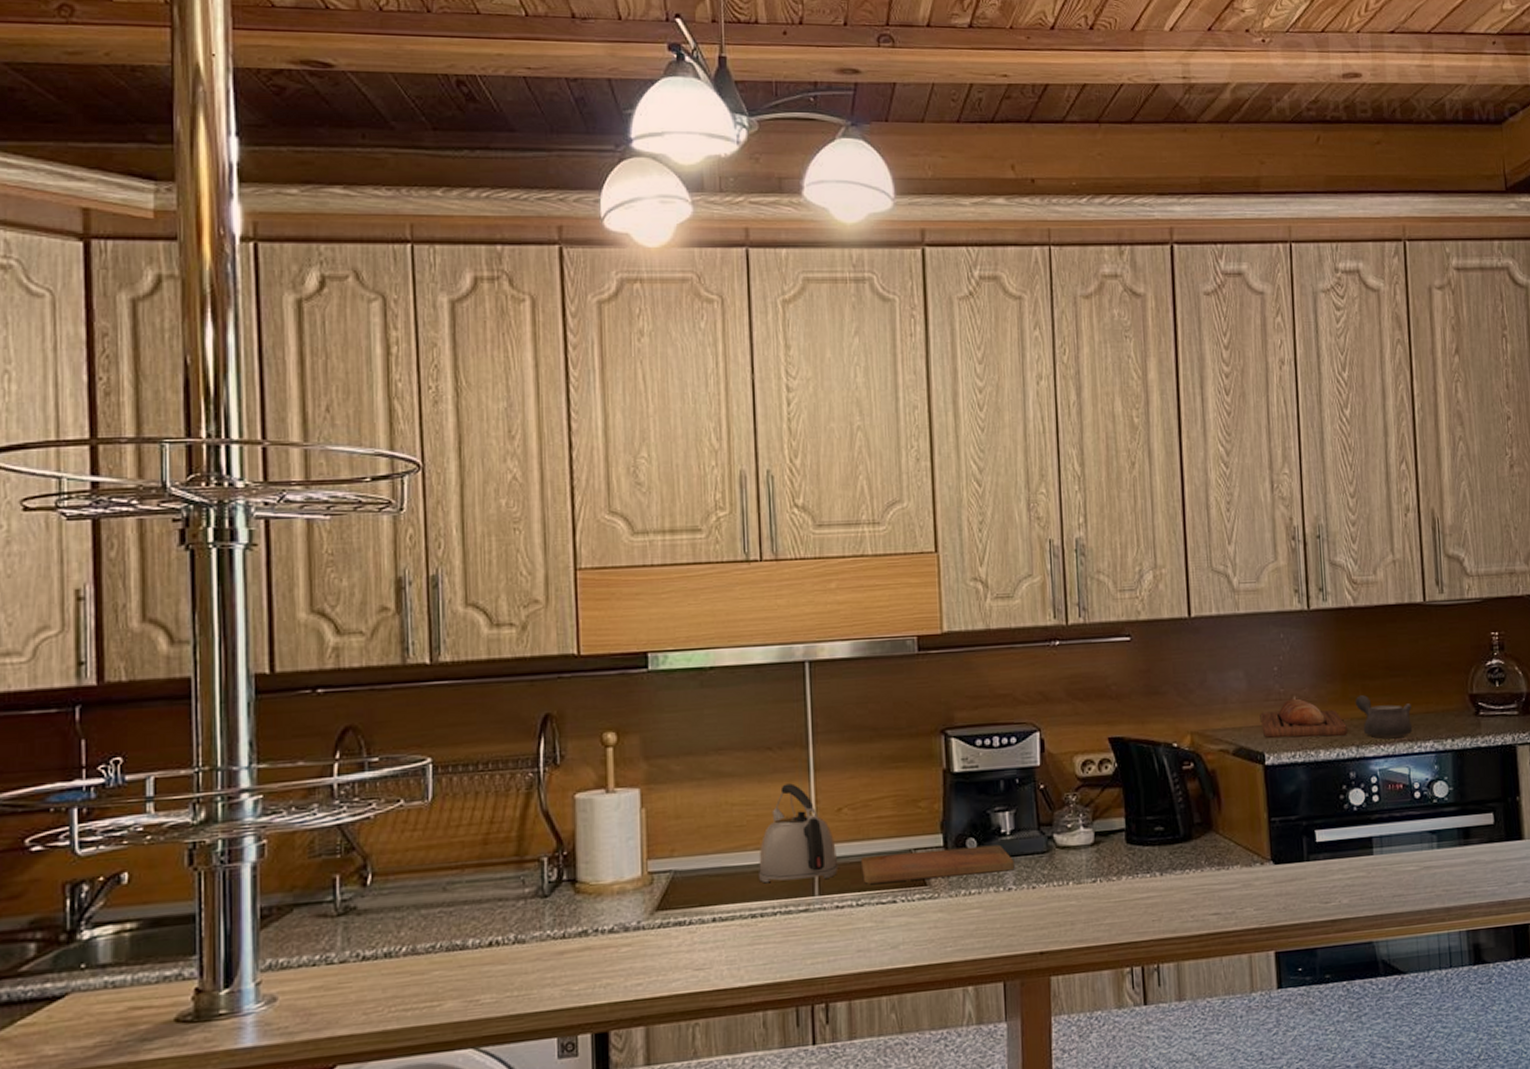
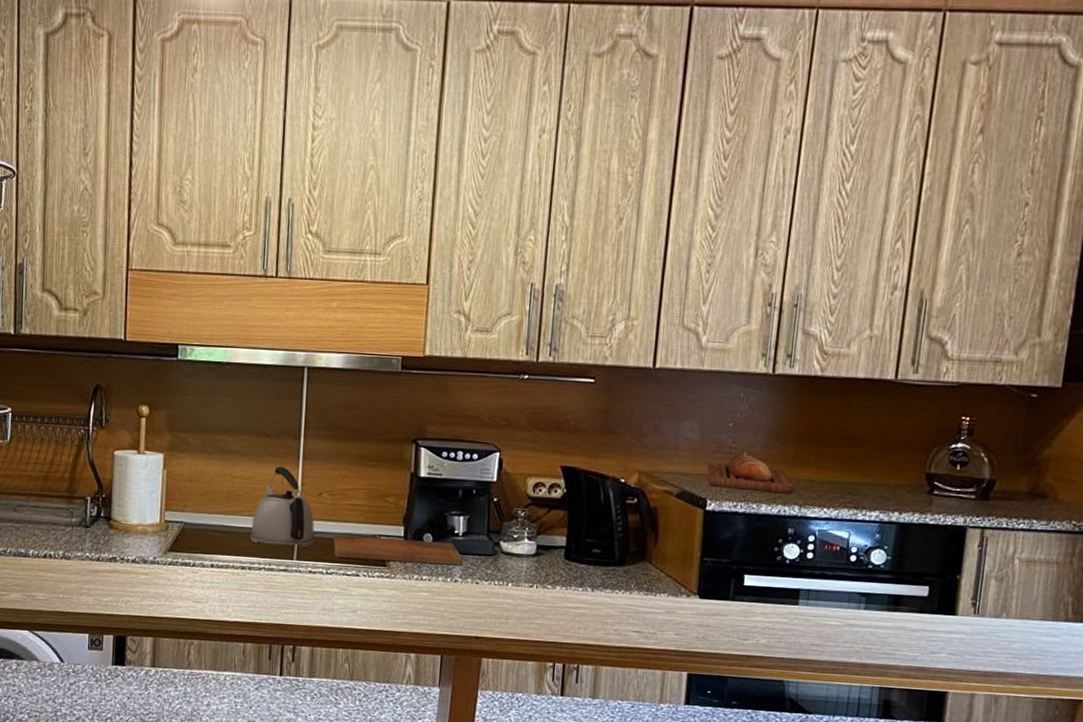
teapot: present [1355,695,1413,739] -> none [805,460,863,504]

